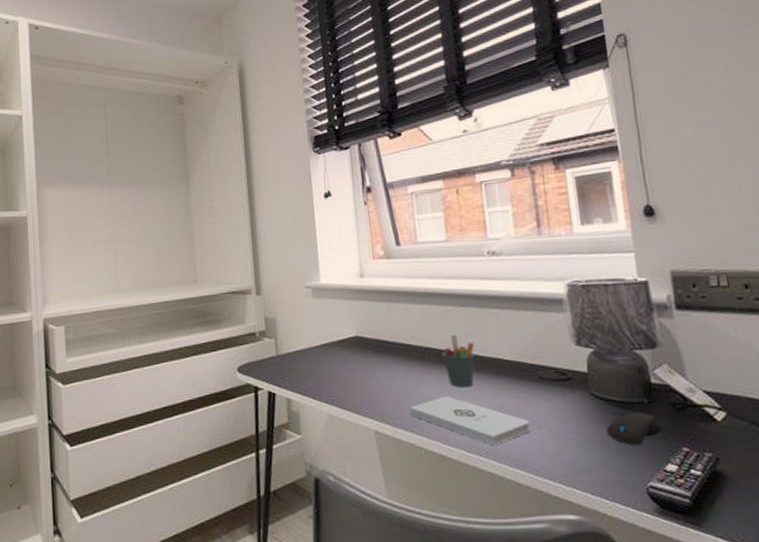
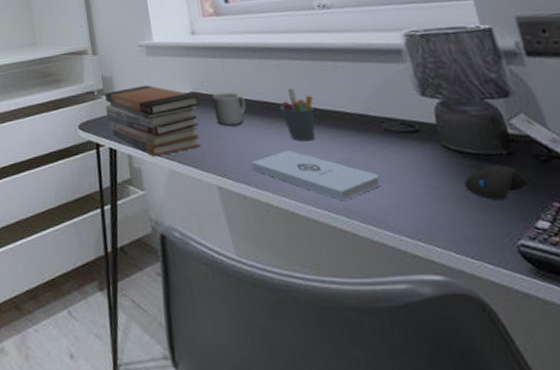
book stack: none [267,328,363,401] -> present [105,85,201,157]
mug: none [375,337,409,371] -> present [211,92,247,126]

